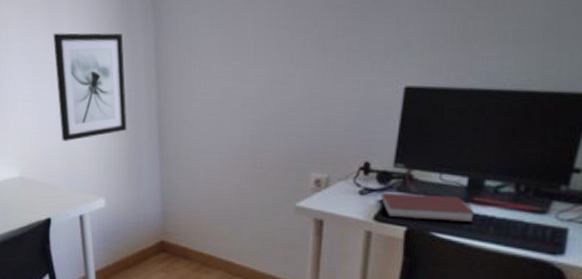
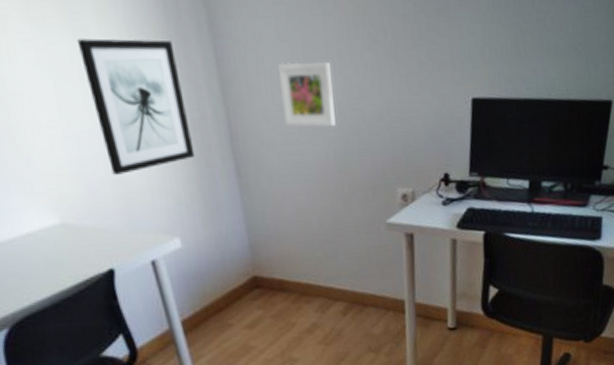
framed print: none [207,51,256,111] -> present [277,62,336,128]
notebook: present [381,192,474,223] -> none [461,198,536,224]

